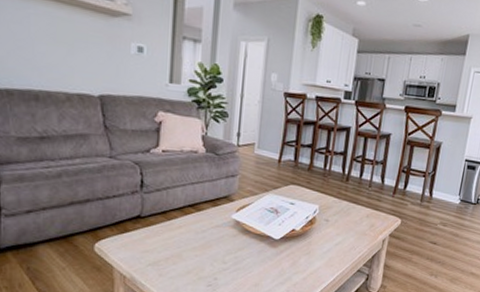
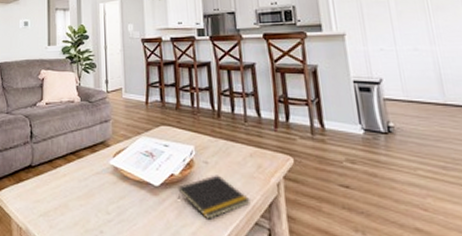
notepad: none [294,231,358,268] -> present [177,175,250,220]

